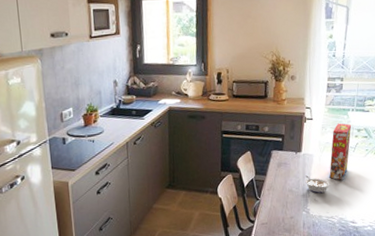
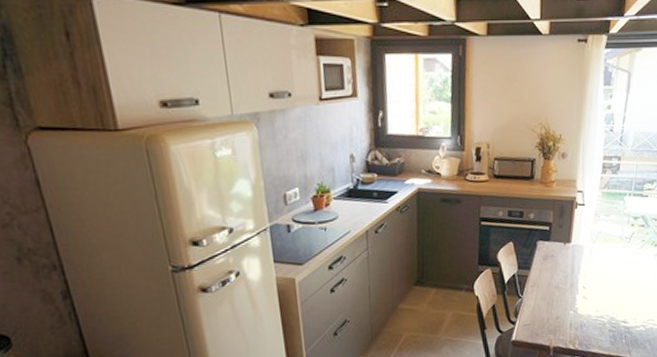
legume: present [305,175,330,193] -> none [574,269,601,290]
cereal box: present [329,123,352,180] -> none [601,209,628,275]

